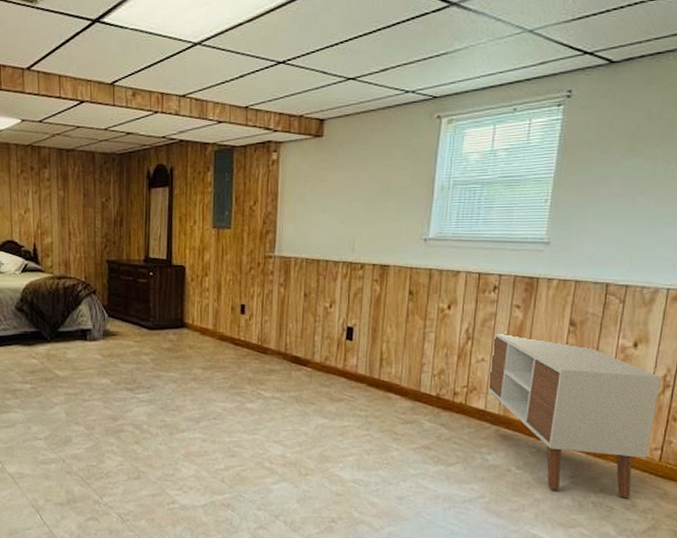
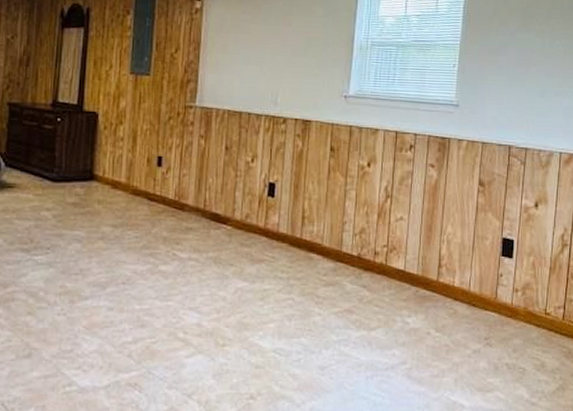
tv stand: present [487,331,662,497] -> none [406,190,560,358]

